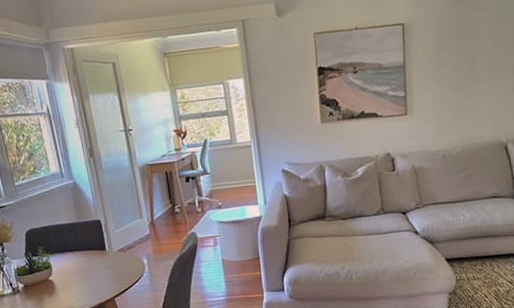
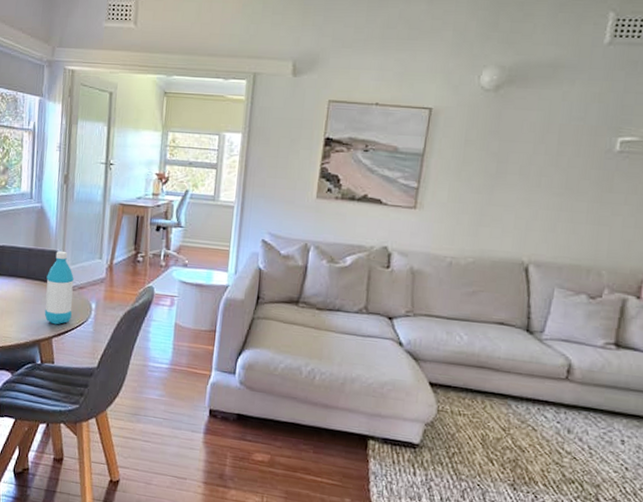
water bottle: none [95,218,128,286] -> present [44,251,74,325]

